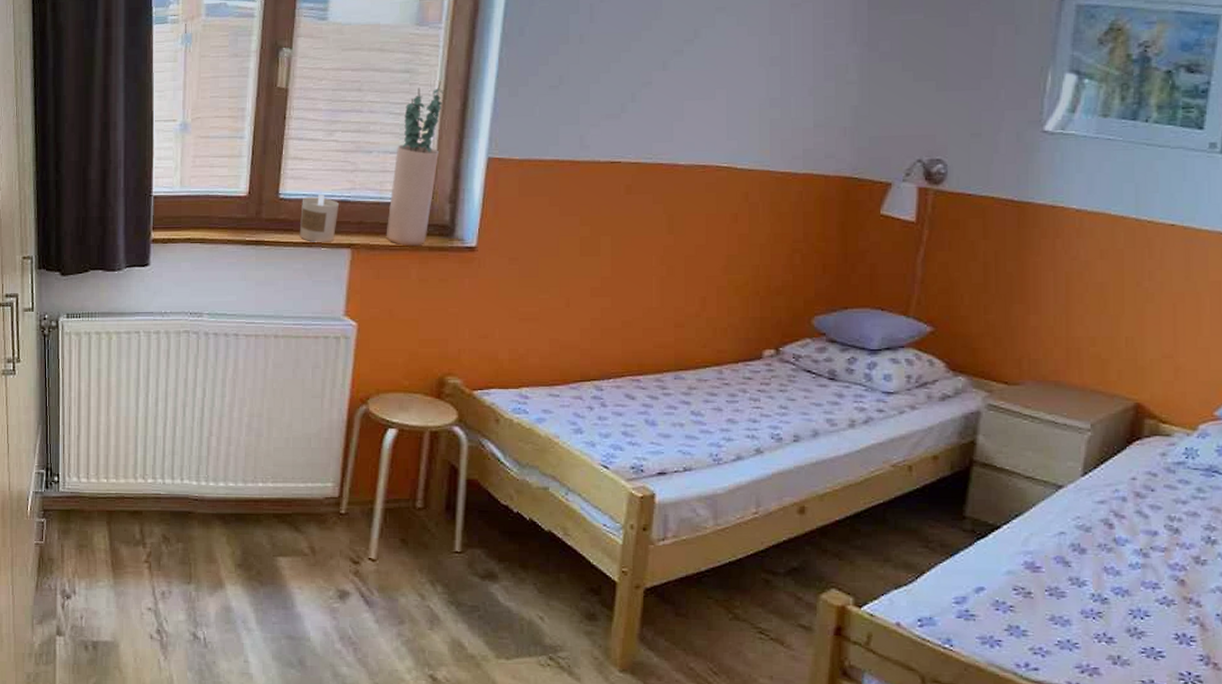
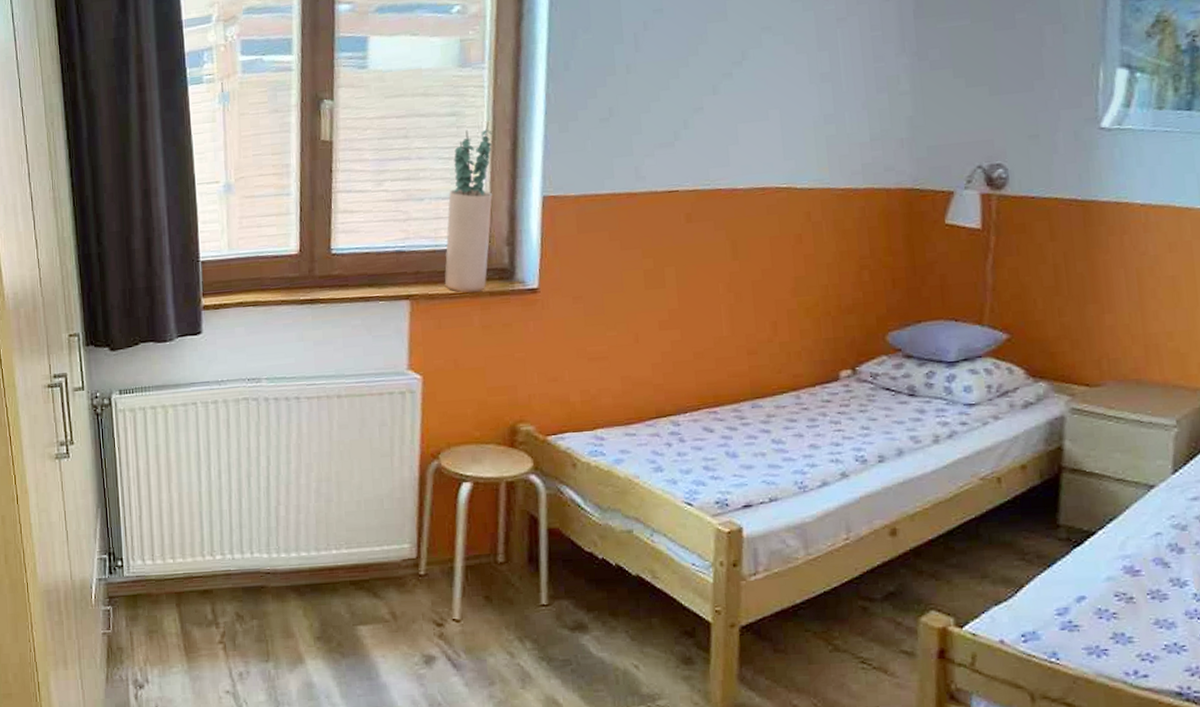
candle: present [299,193,340,242] -> none [355,246,395,296]

